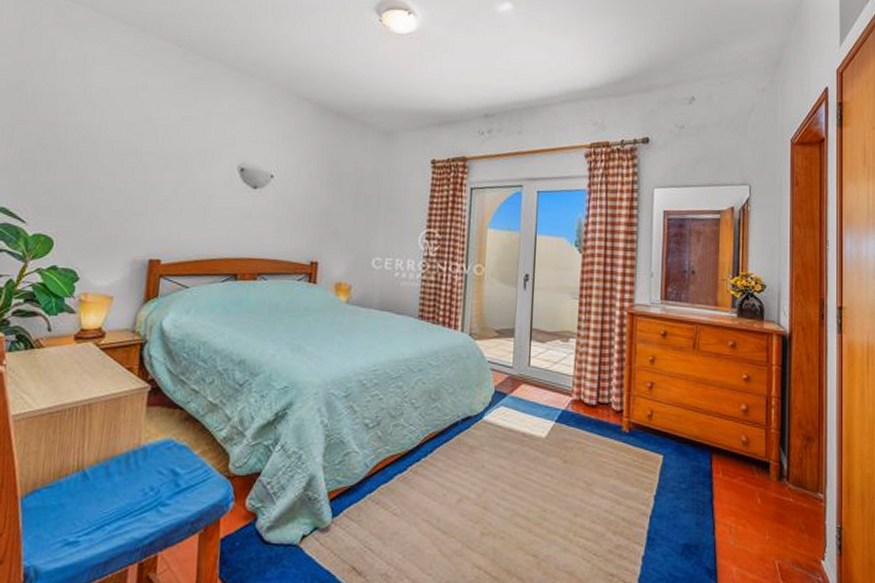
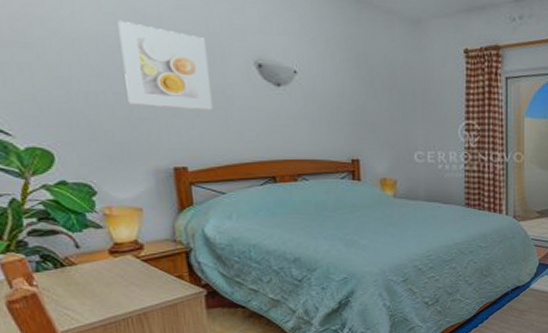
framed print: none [125,128,200,209] -> present [118,20,212,111]

